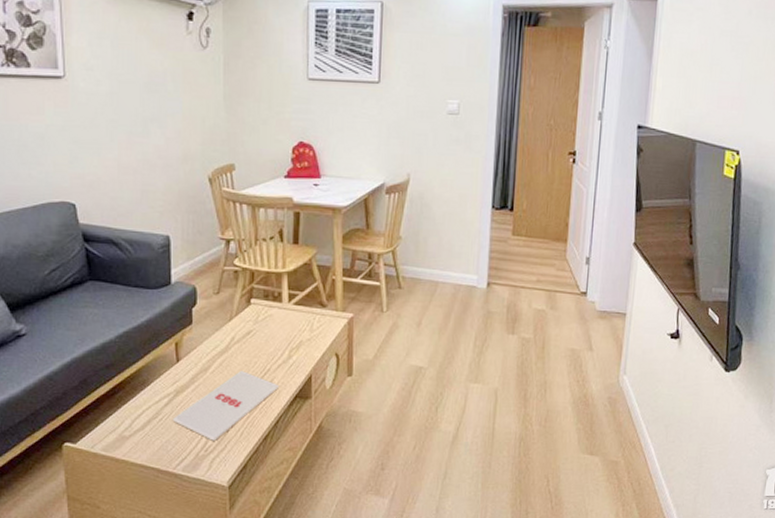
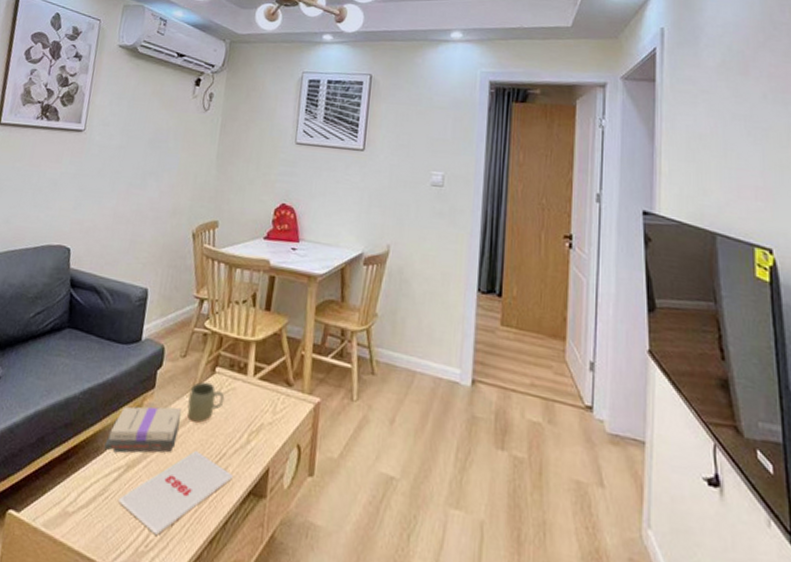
books: none [150,337,223,383] -> present [103,406,182,453]
mug: none [227,313,263,348] -> present [187,381,225,423]

